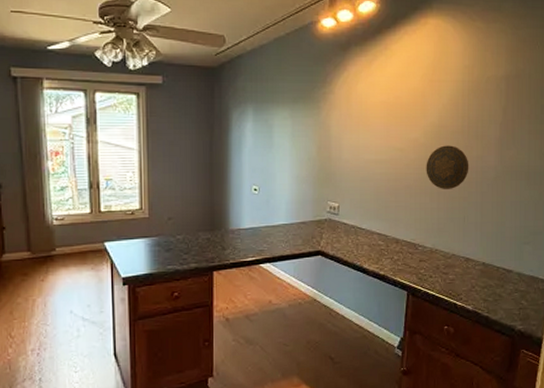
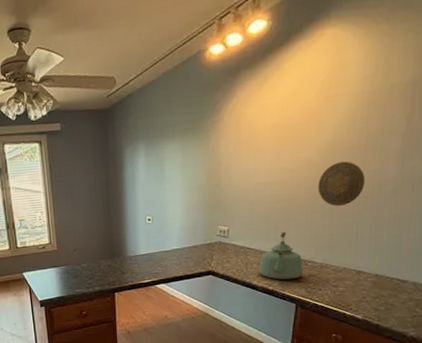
kettle: none [369,212,414,264] -> present [258,231,304,280]

